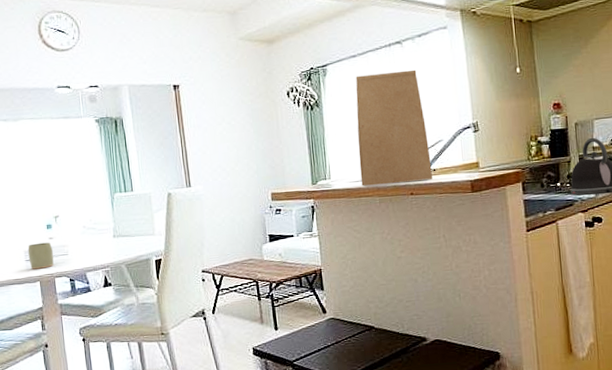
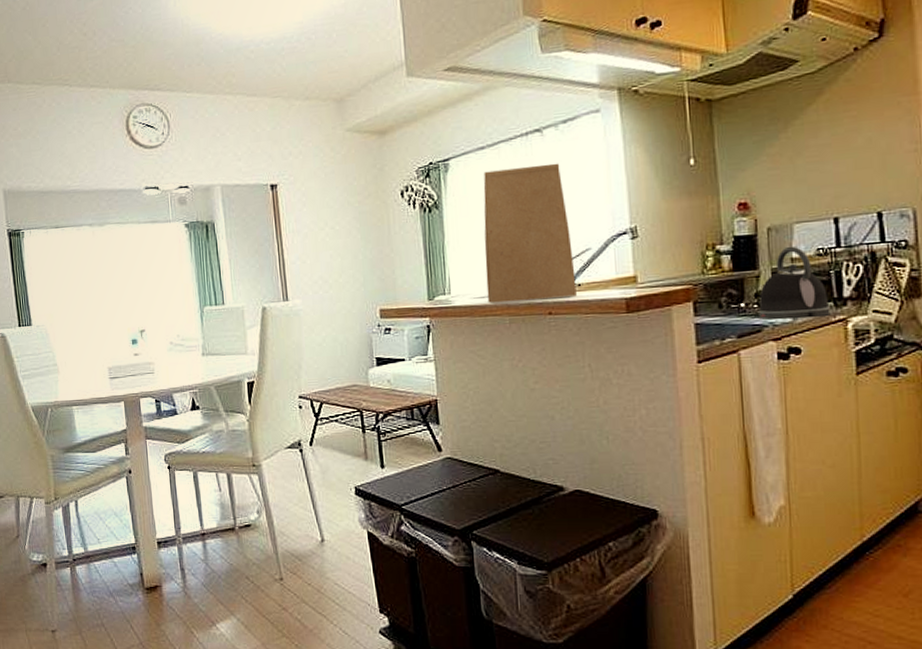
mug: present [27,242,54,270] -> none [112,358,140,388]

